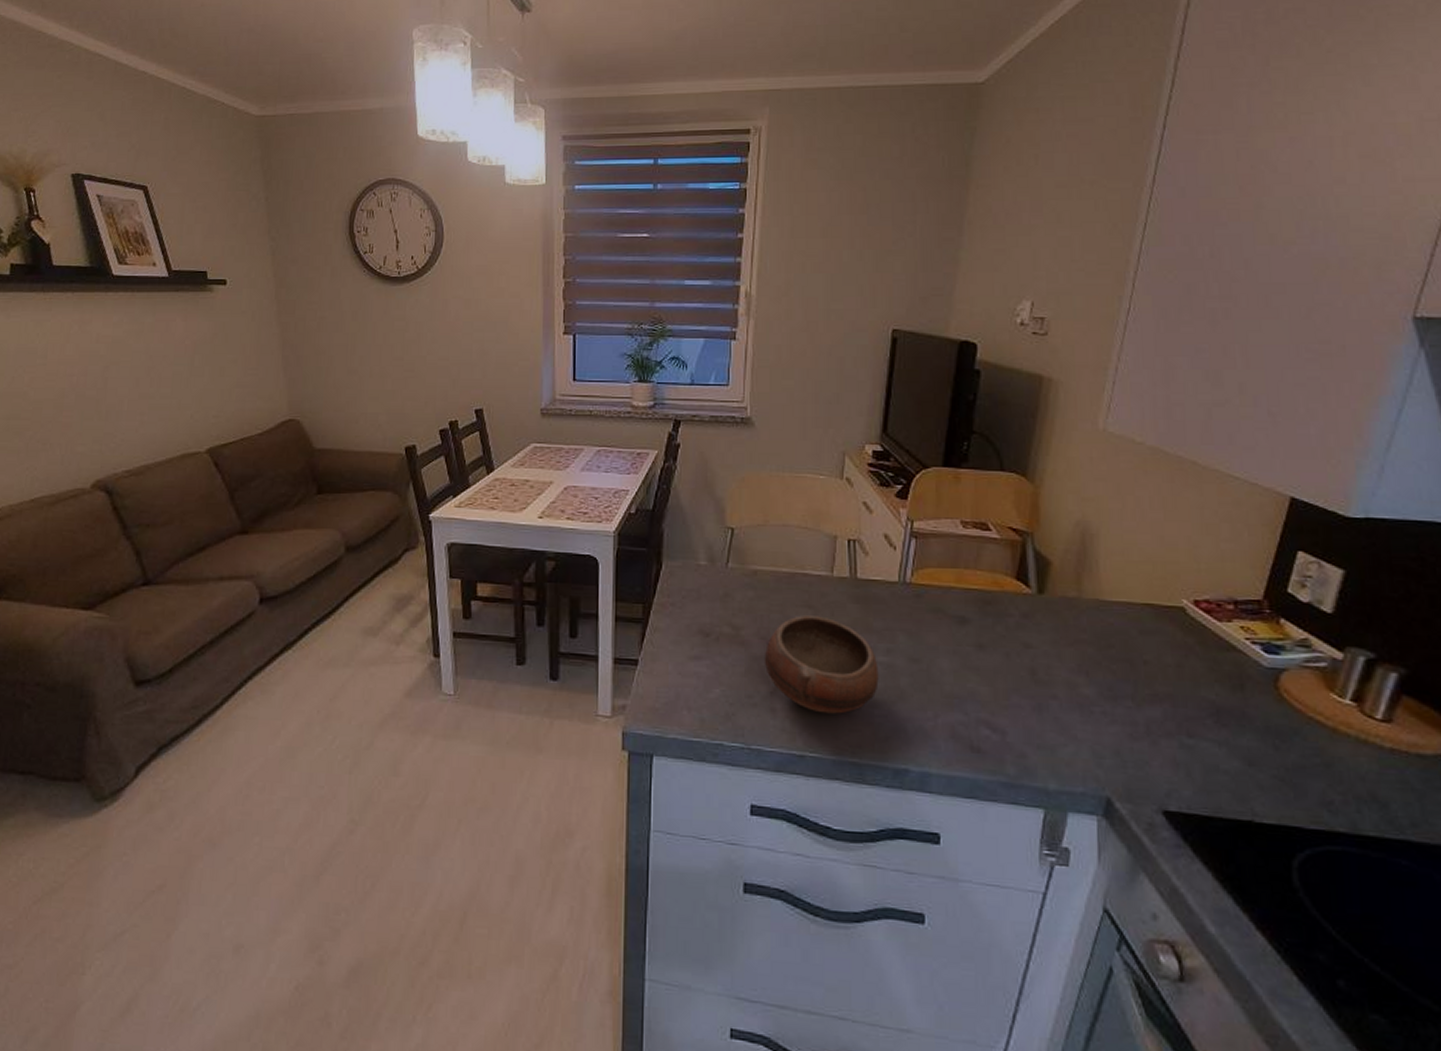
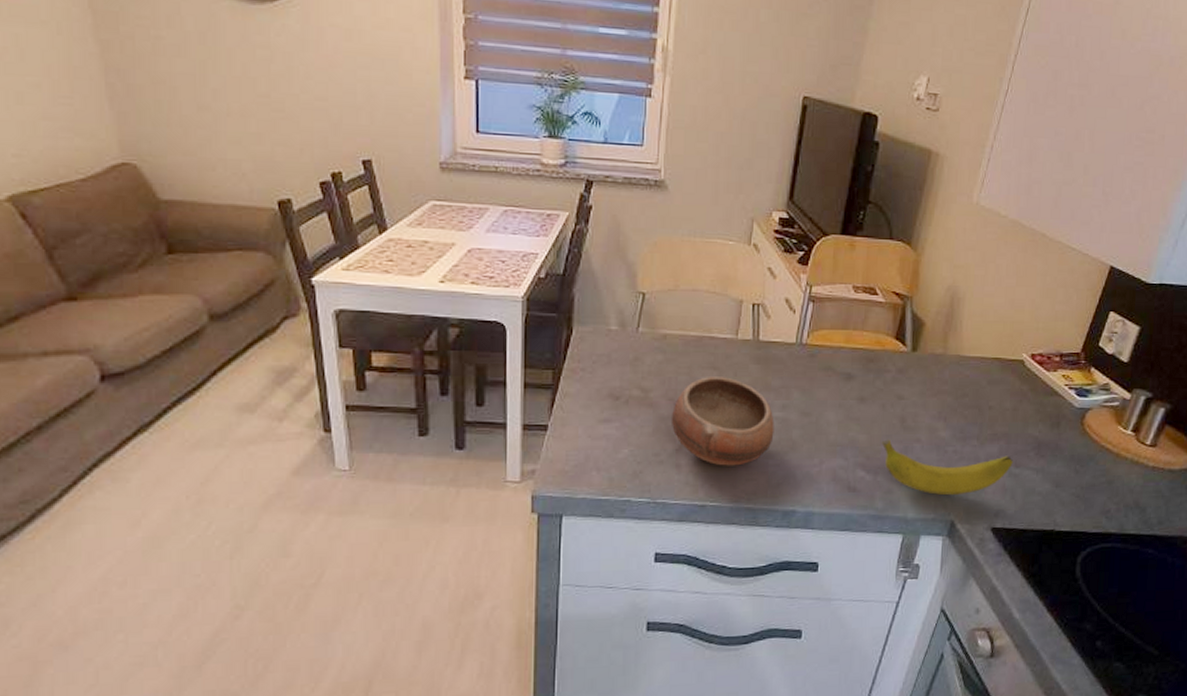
banana: none [1008,693,1184,767] -> present [881,439,1013,496]

